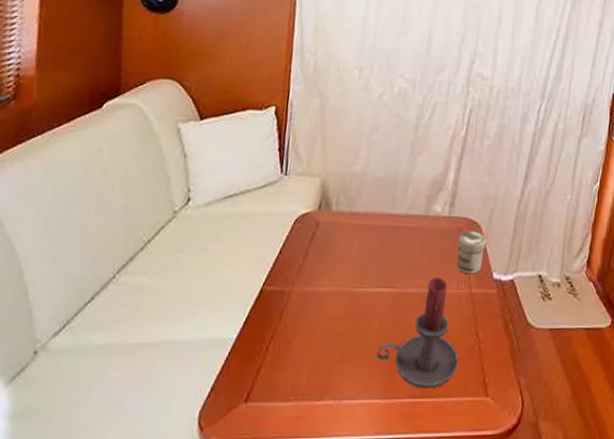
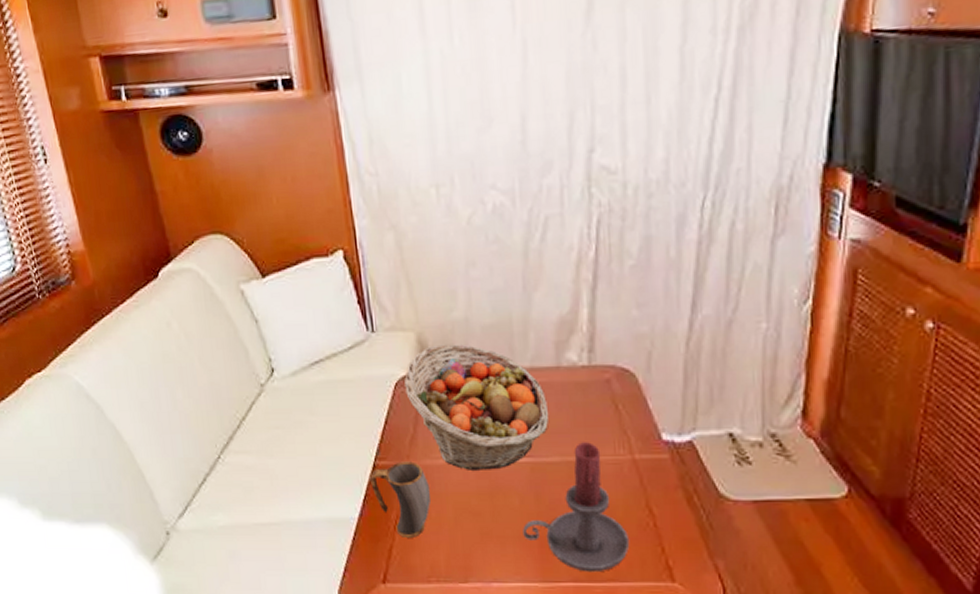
mug: none [254,287,306,358] -> present [370,461,431,538]
fruit basket: none [302,190,414,298] -> present [404,344,550,470]
jar: present [457,230,486,275] -> none [607,381,646,437]

